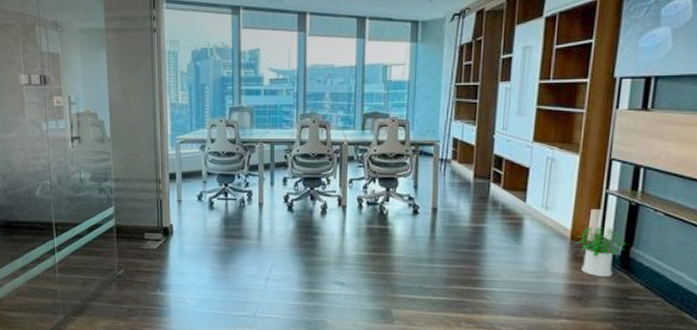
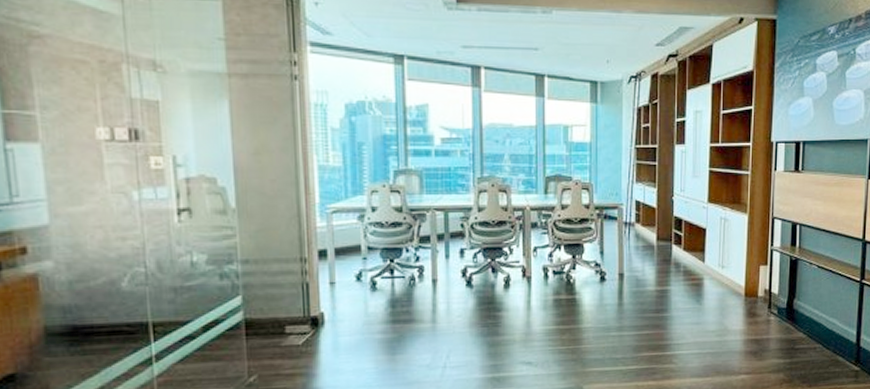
potted plant: present [576,226,626,277] -> none [749,282,790,330]

